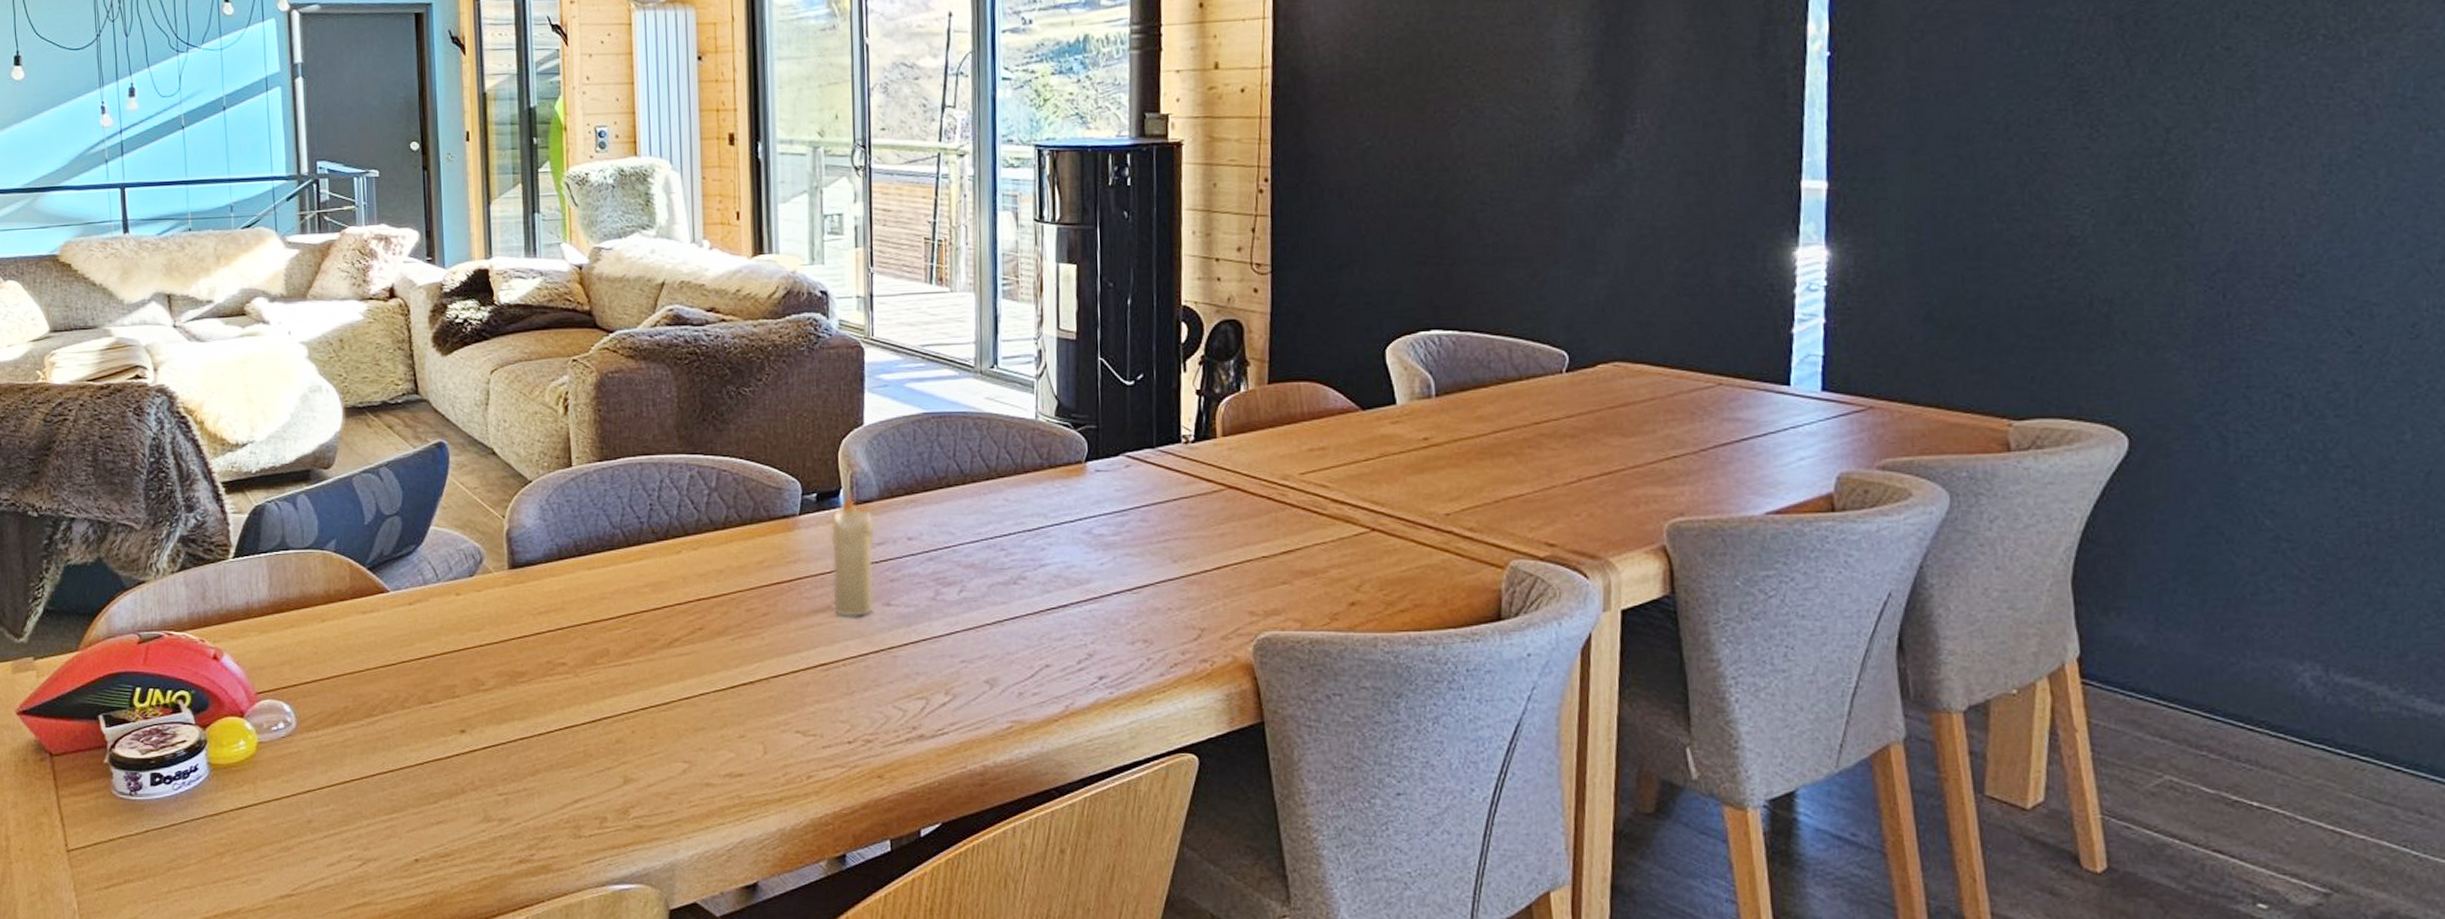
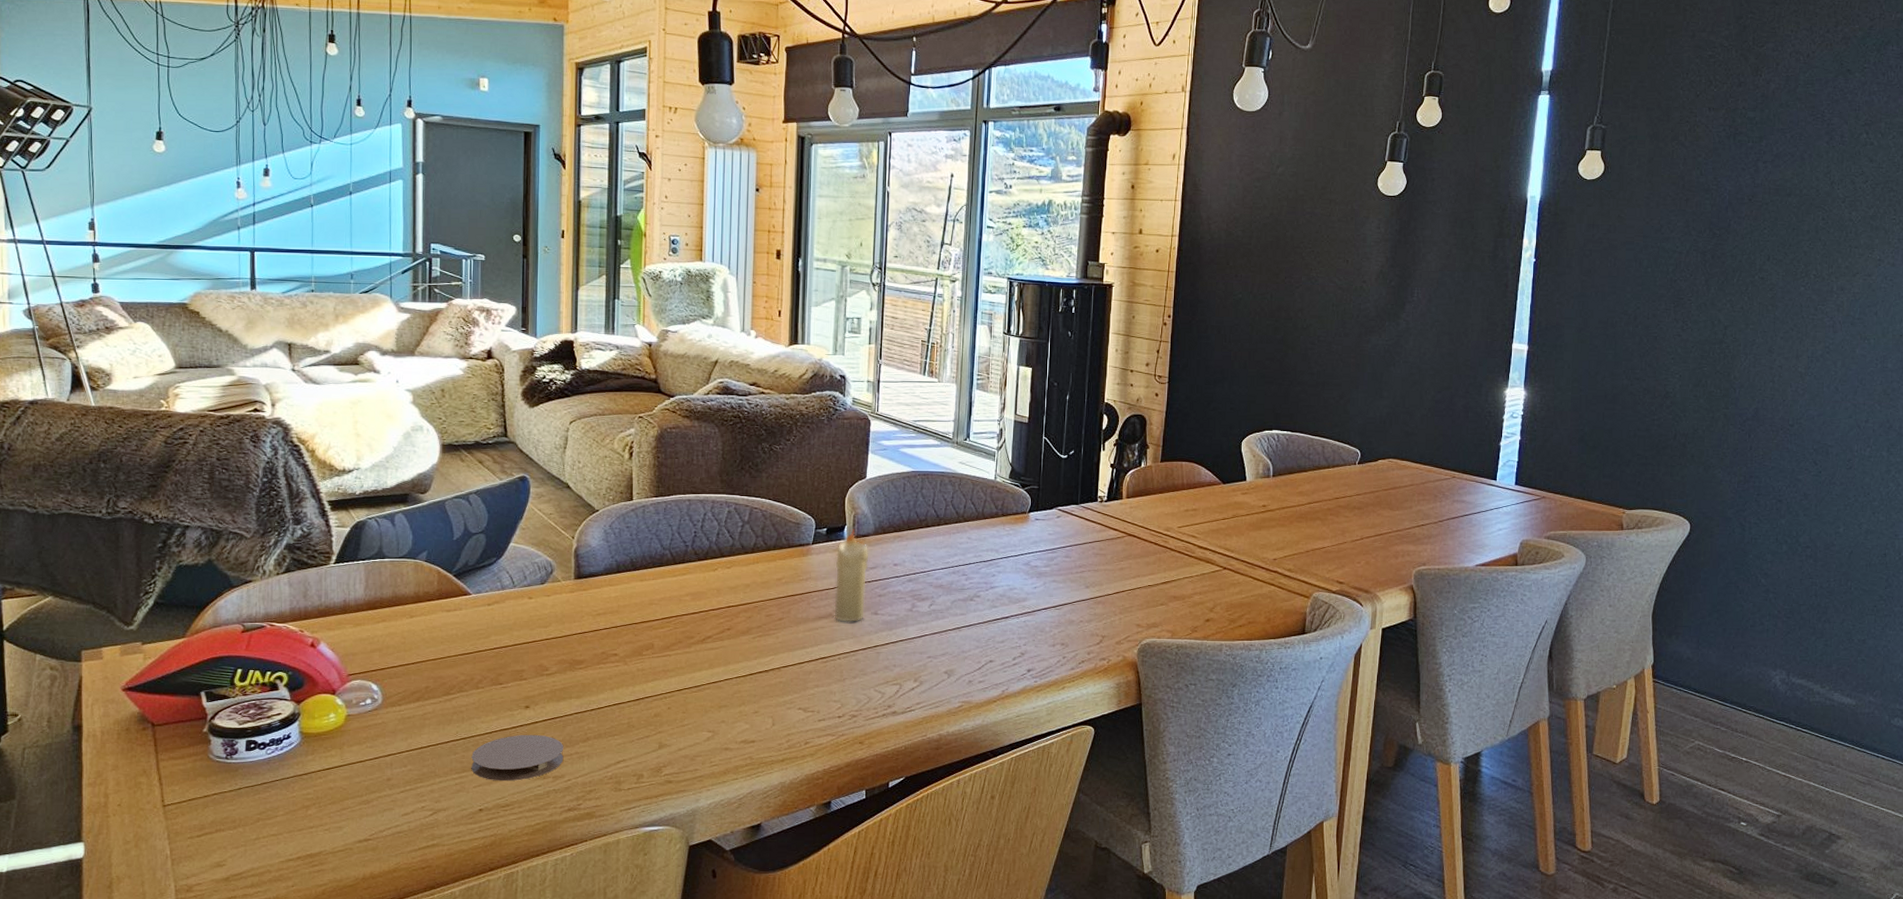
coaster: none [402,765,510,825] -> present [471,734,564,782]

